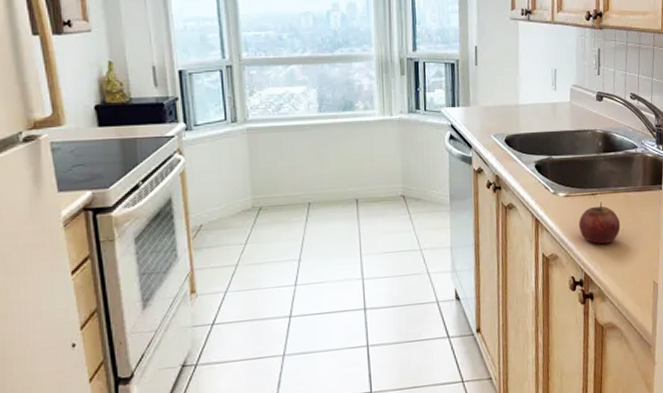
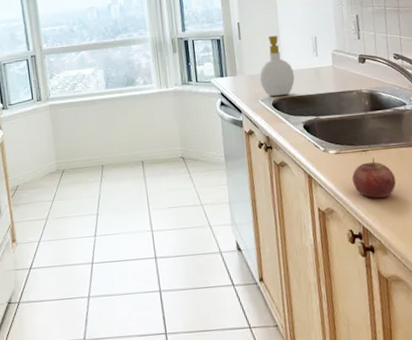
soap bottle: none [493,63,531,131] -> present [259,35,295,96]

